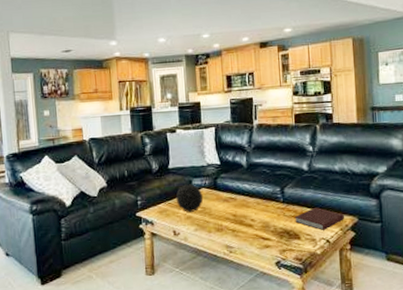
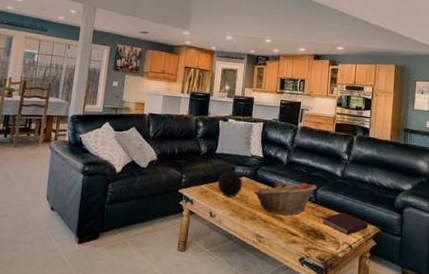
fruit basket: none [216,184,284,221] -> present [253,182,318,215]

